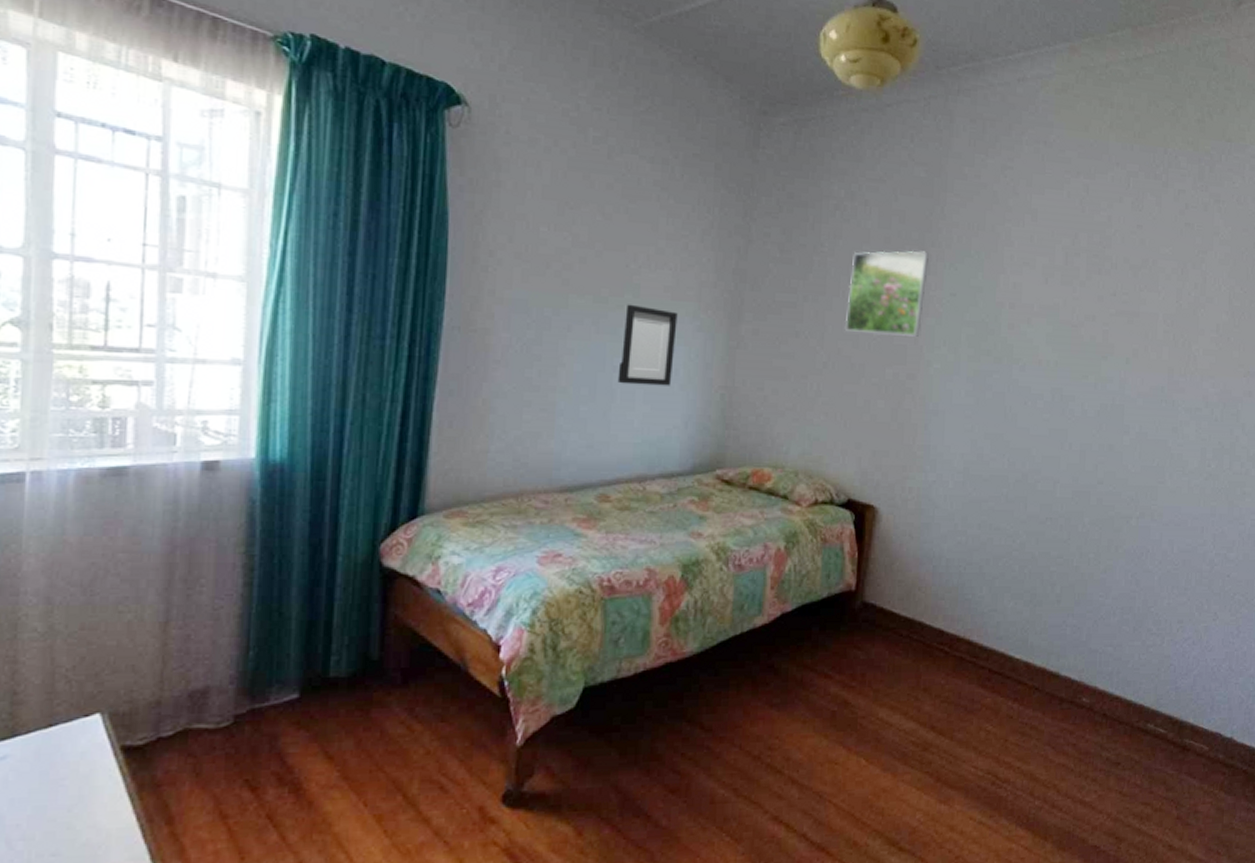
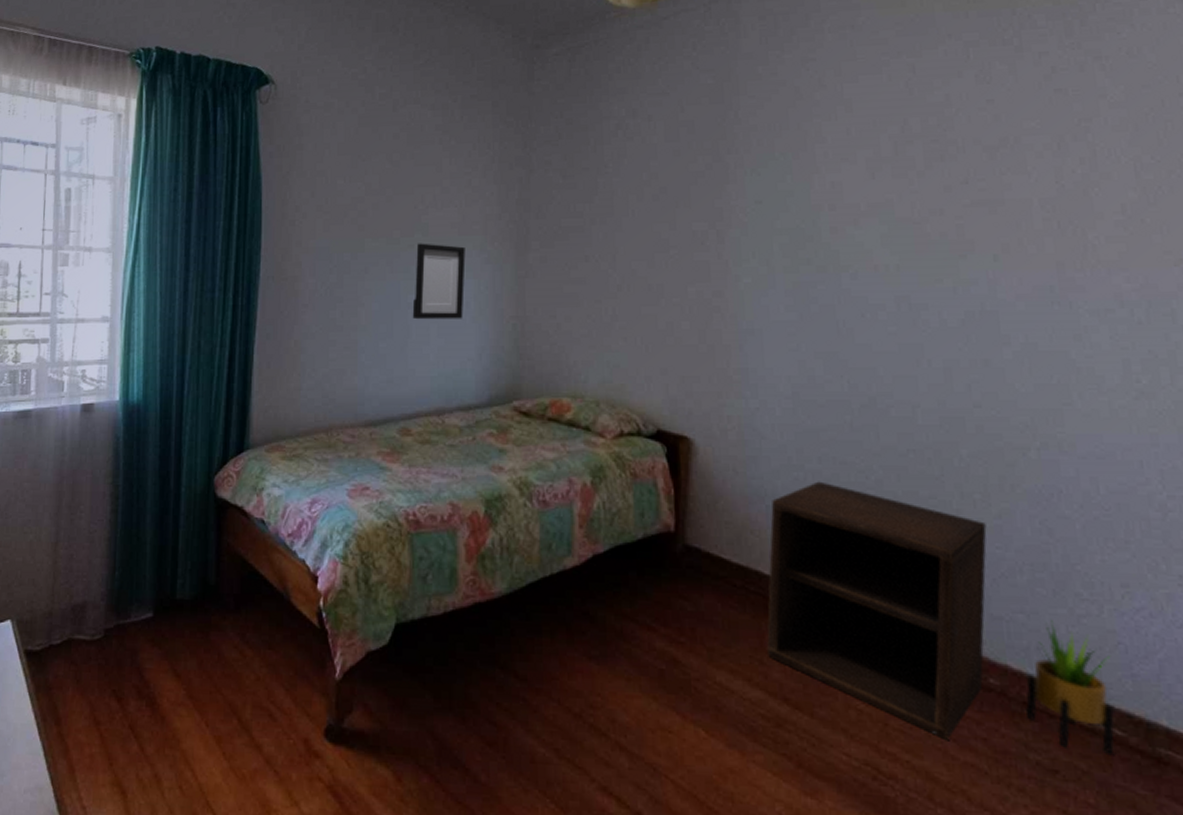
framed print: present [844,250,929,337] -> none [637,159,726,252]
nightstand: none [922,544,1095,748] -> present [767,481,987,740]
potted plant: none [1105,651,1165,747] -> present [1026,621,1116,754]

